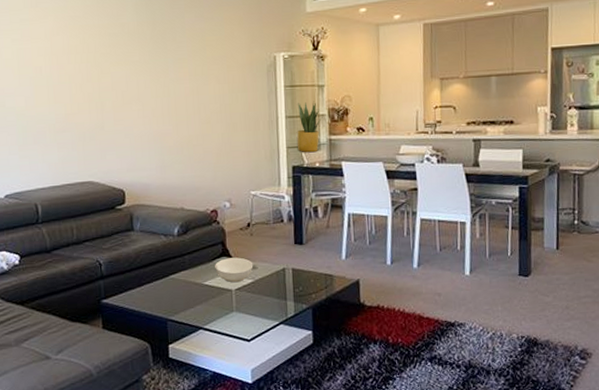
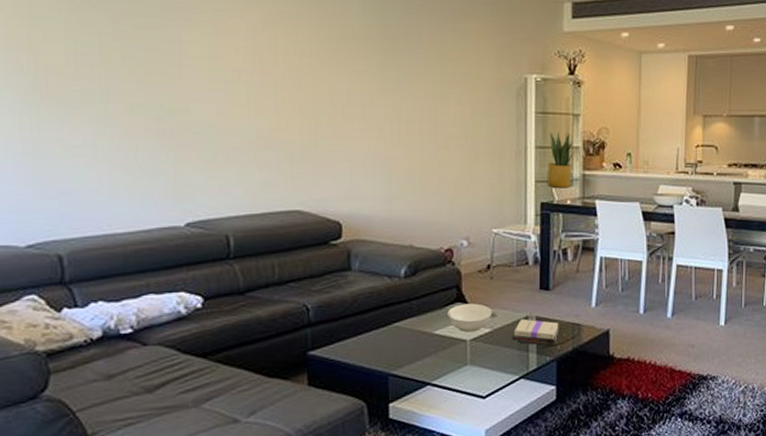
books: none [271,270,313,295] -> present [512,319,559,346]

